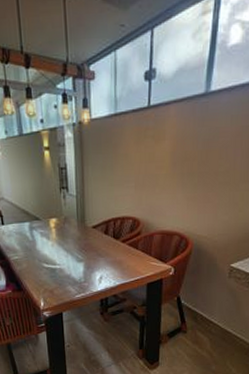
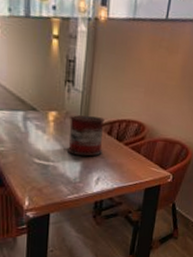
plant pot: none [67,217,101,257] -> present [68,115,105,157]

